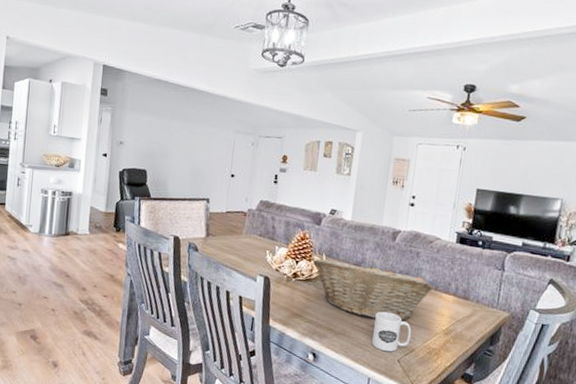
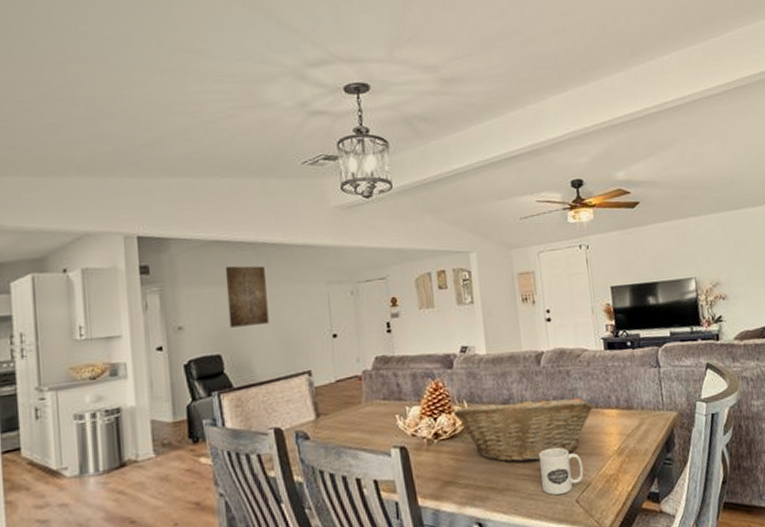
wall art: none [156,101,190,154] -> present [224,265,269,328]

